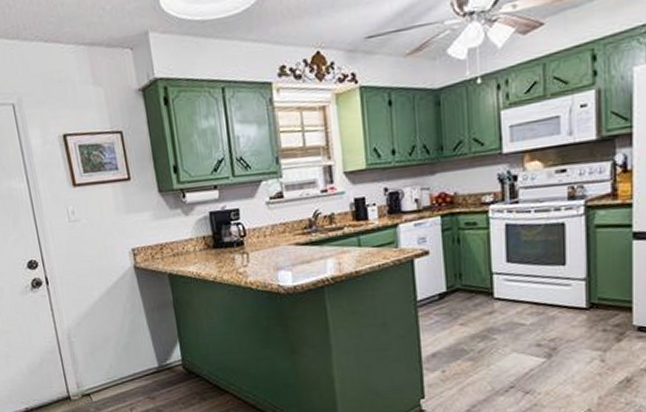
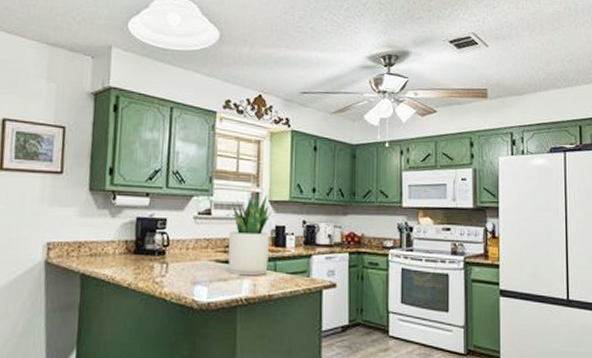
planter: none [304,165,352,256] -> present [227,192,271,276]

